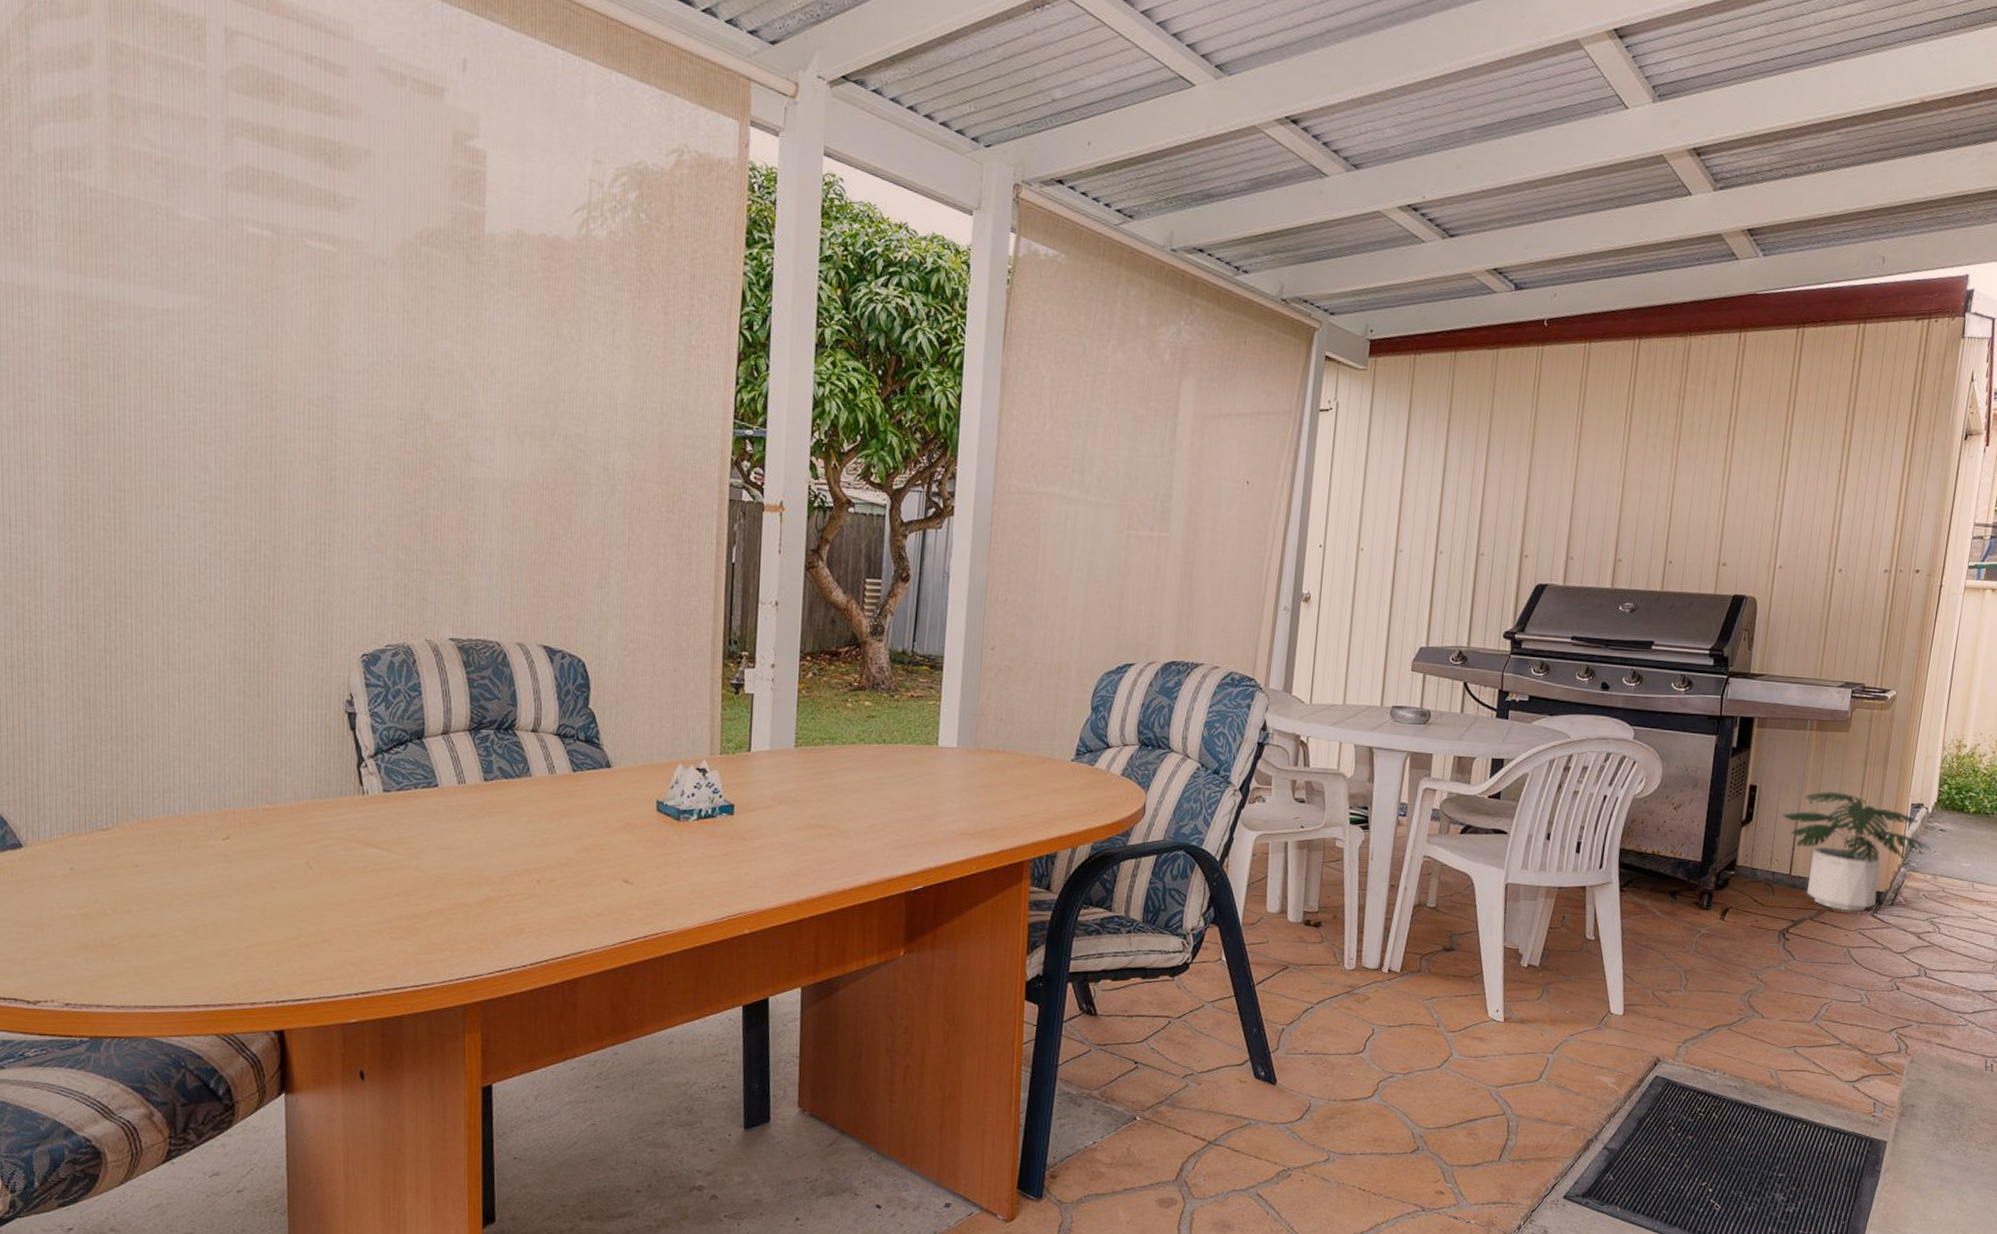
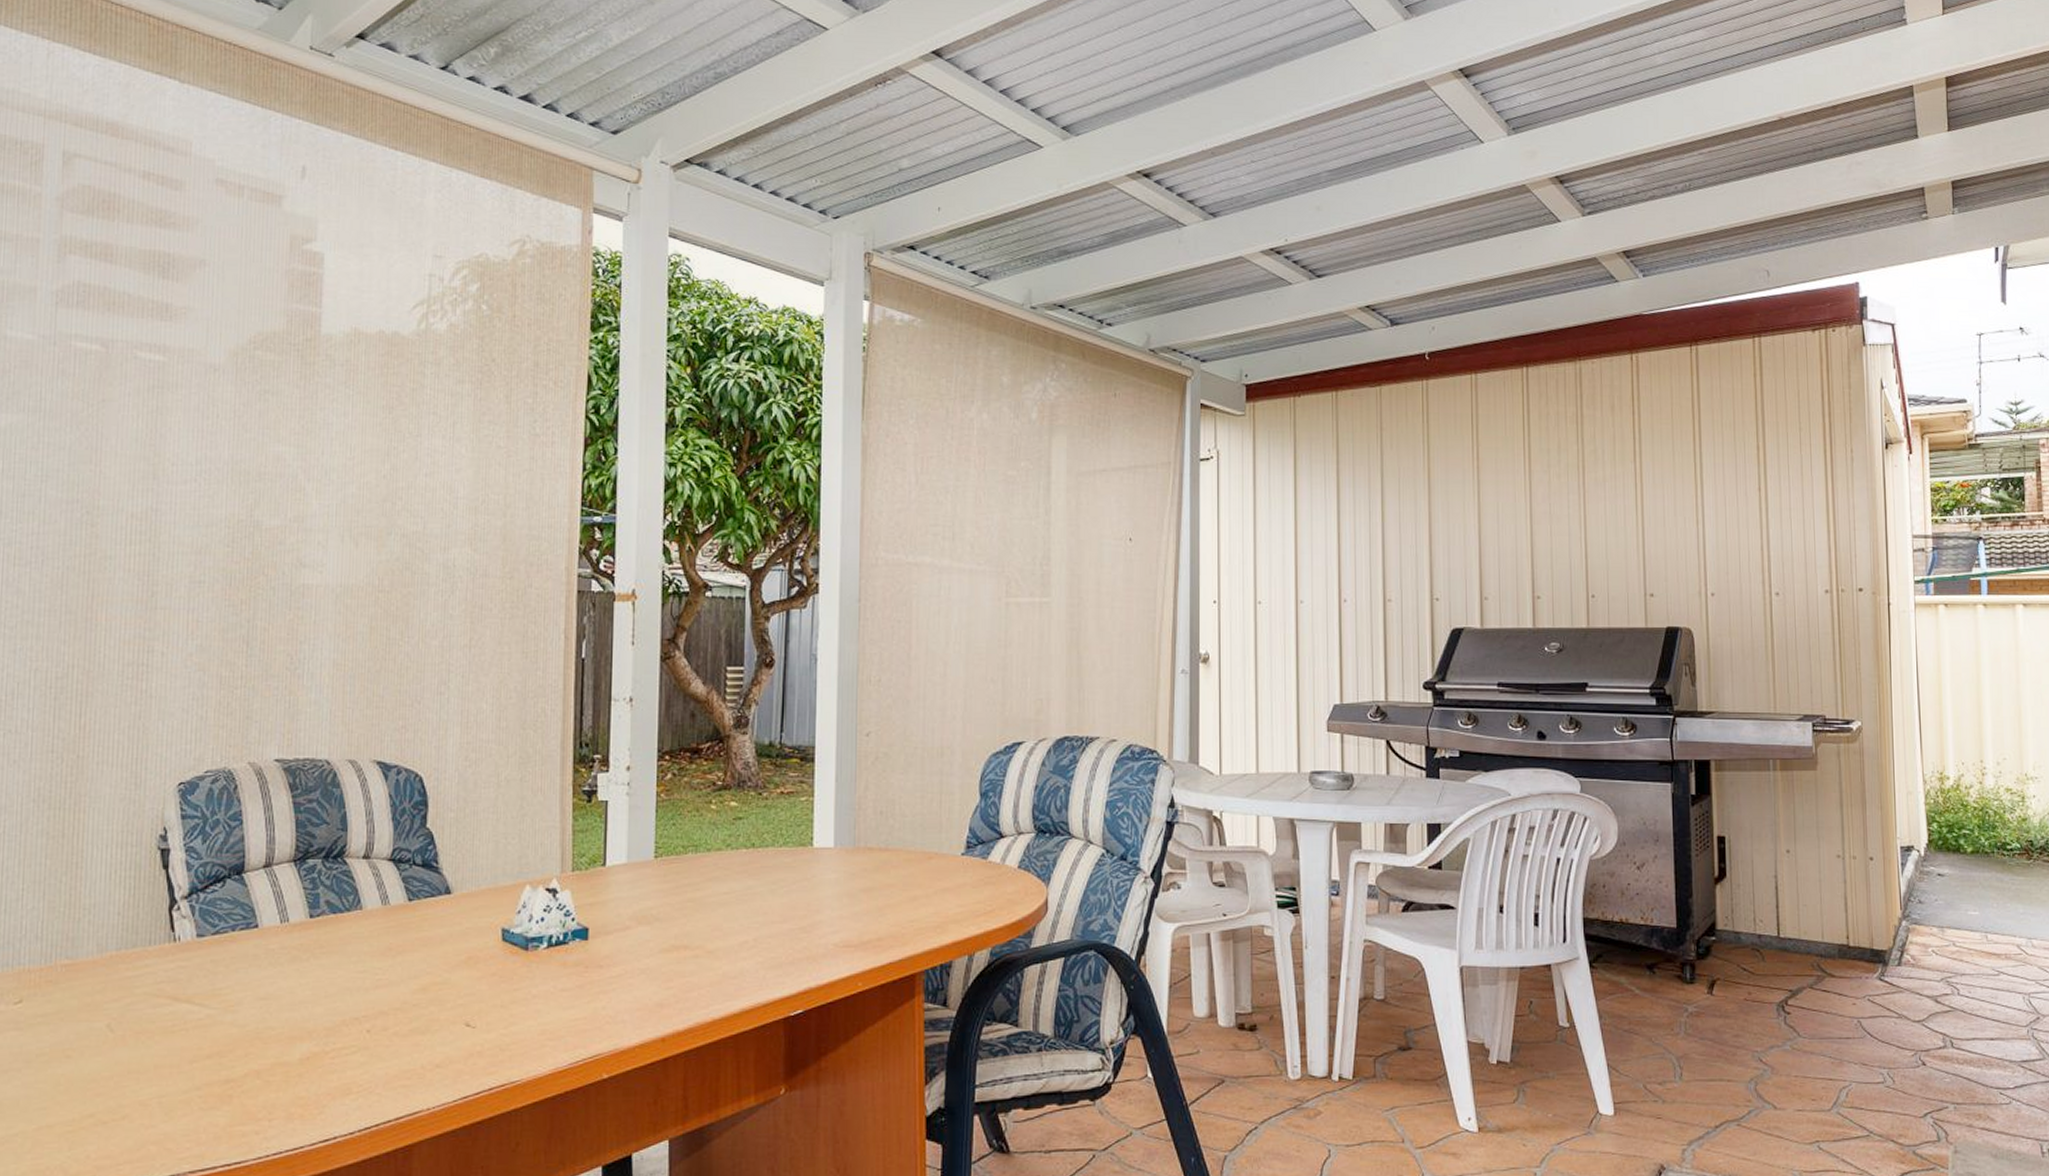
potted plant: present [1781,791,1932,911] -> none [1757,837,1933,976]

